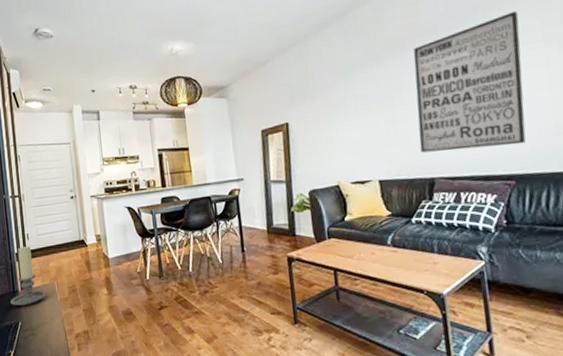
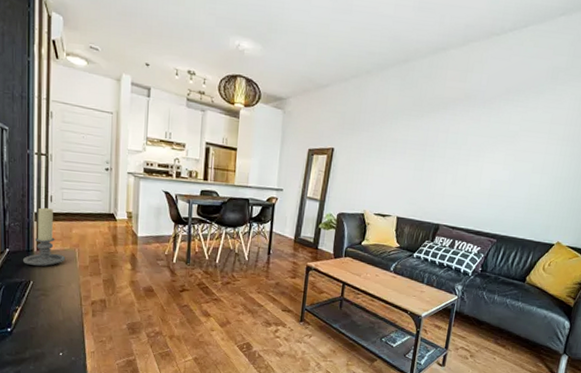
wall art: present [414,10,526,153] -> none [435,101,538,212]

